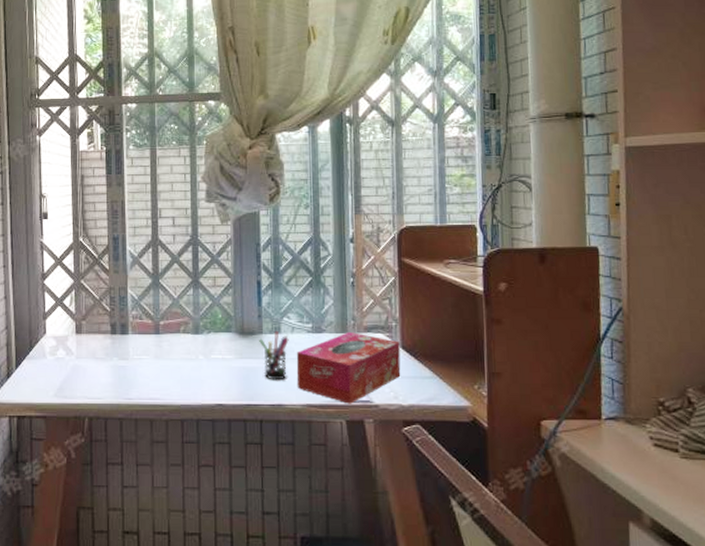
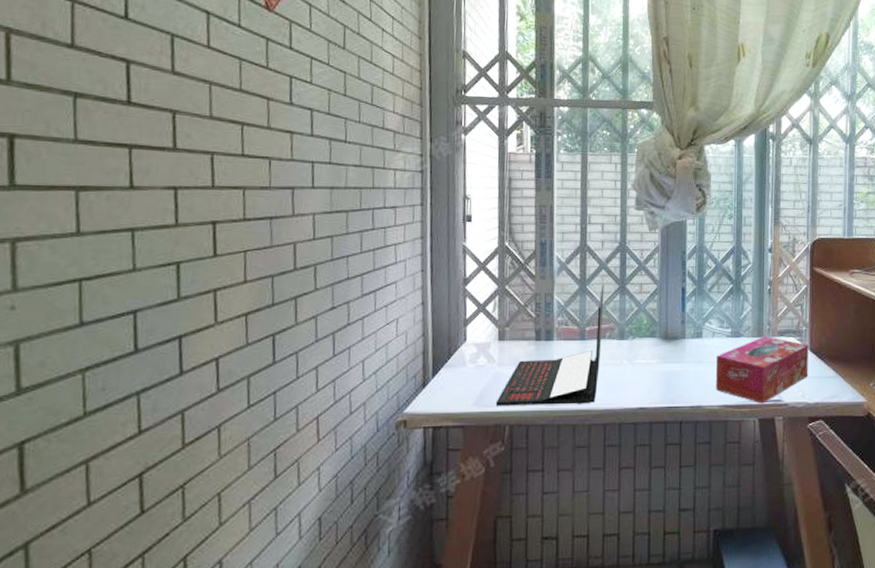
laptop: none [75,278,177,399] -> present [495,284,604,406]
pen holder: present [259,330,289,381] -> none [682,335,710,383]

